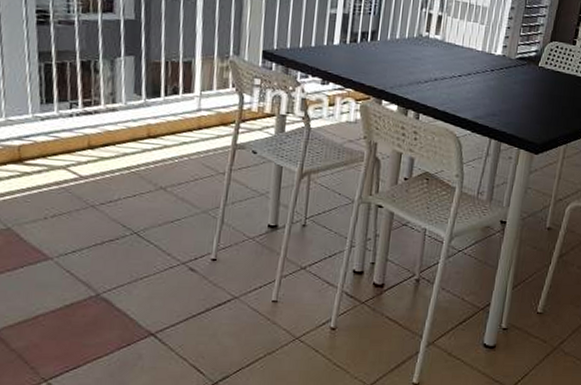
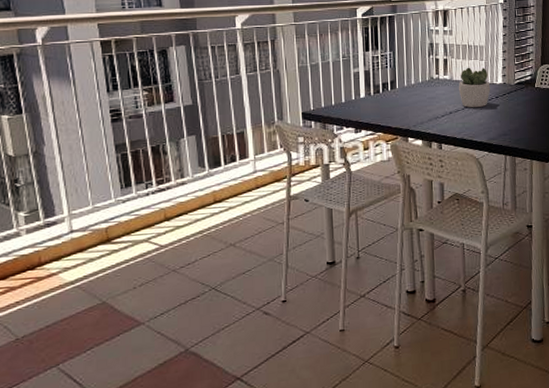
succulent plant: none [449,29,487,80] -> present [458,67,491,108]

